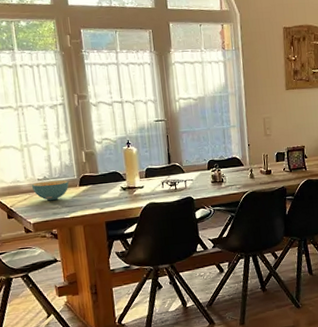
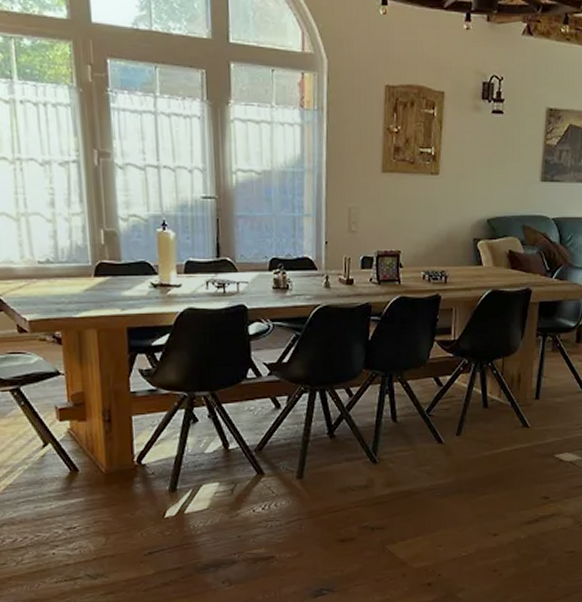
cereal bowl: present [31,180,69,201] -> none [29,265,81,293]

